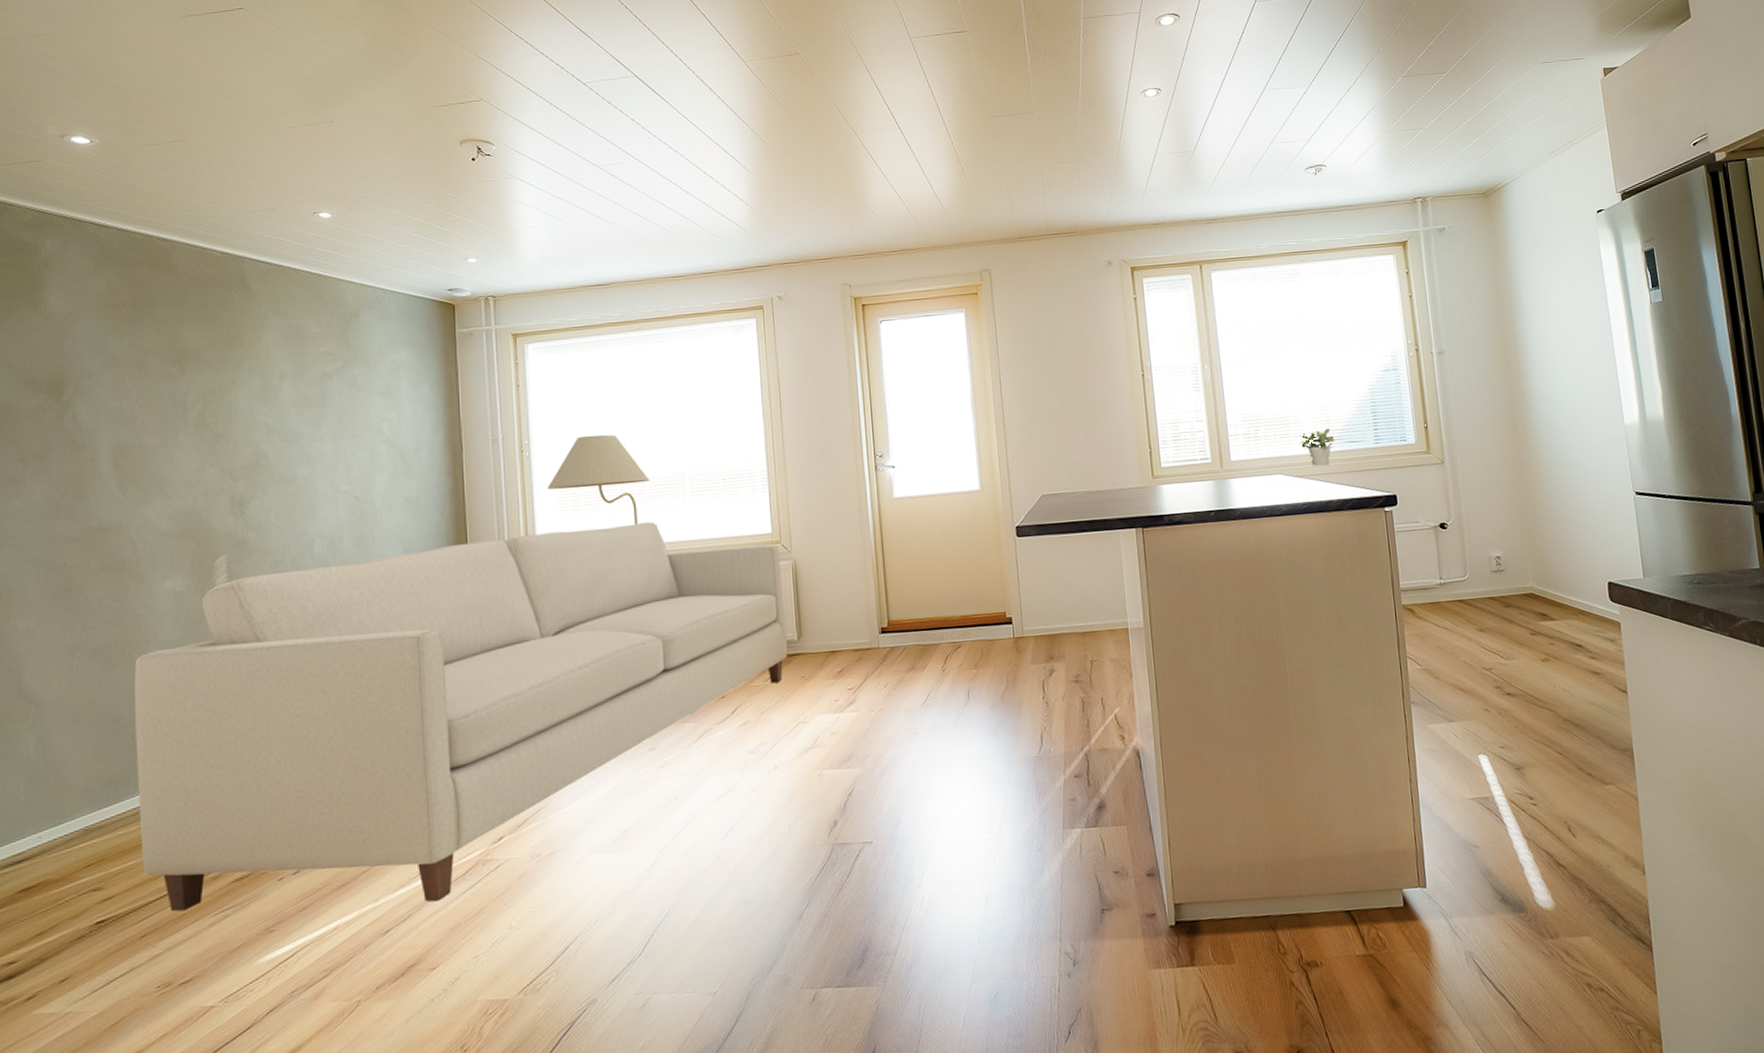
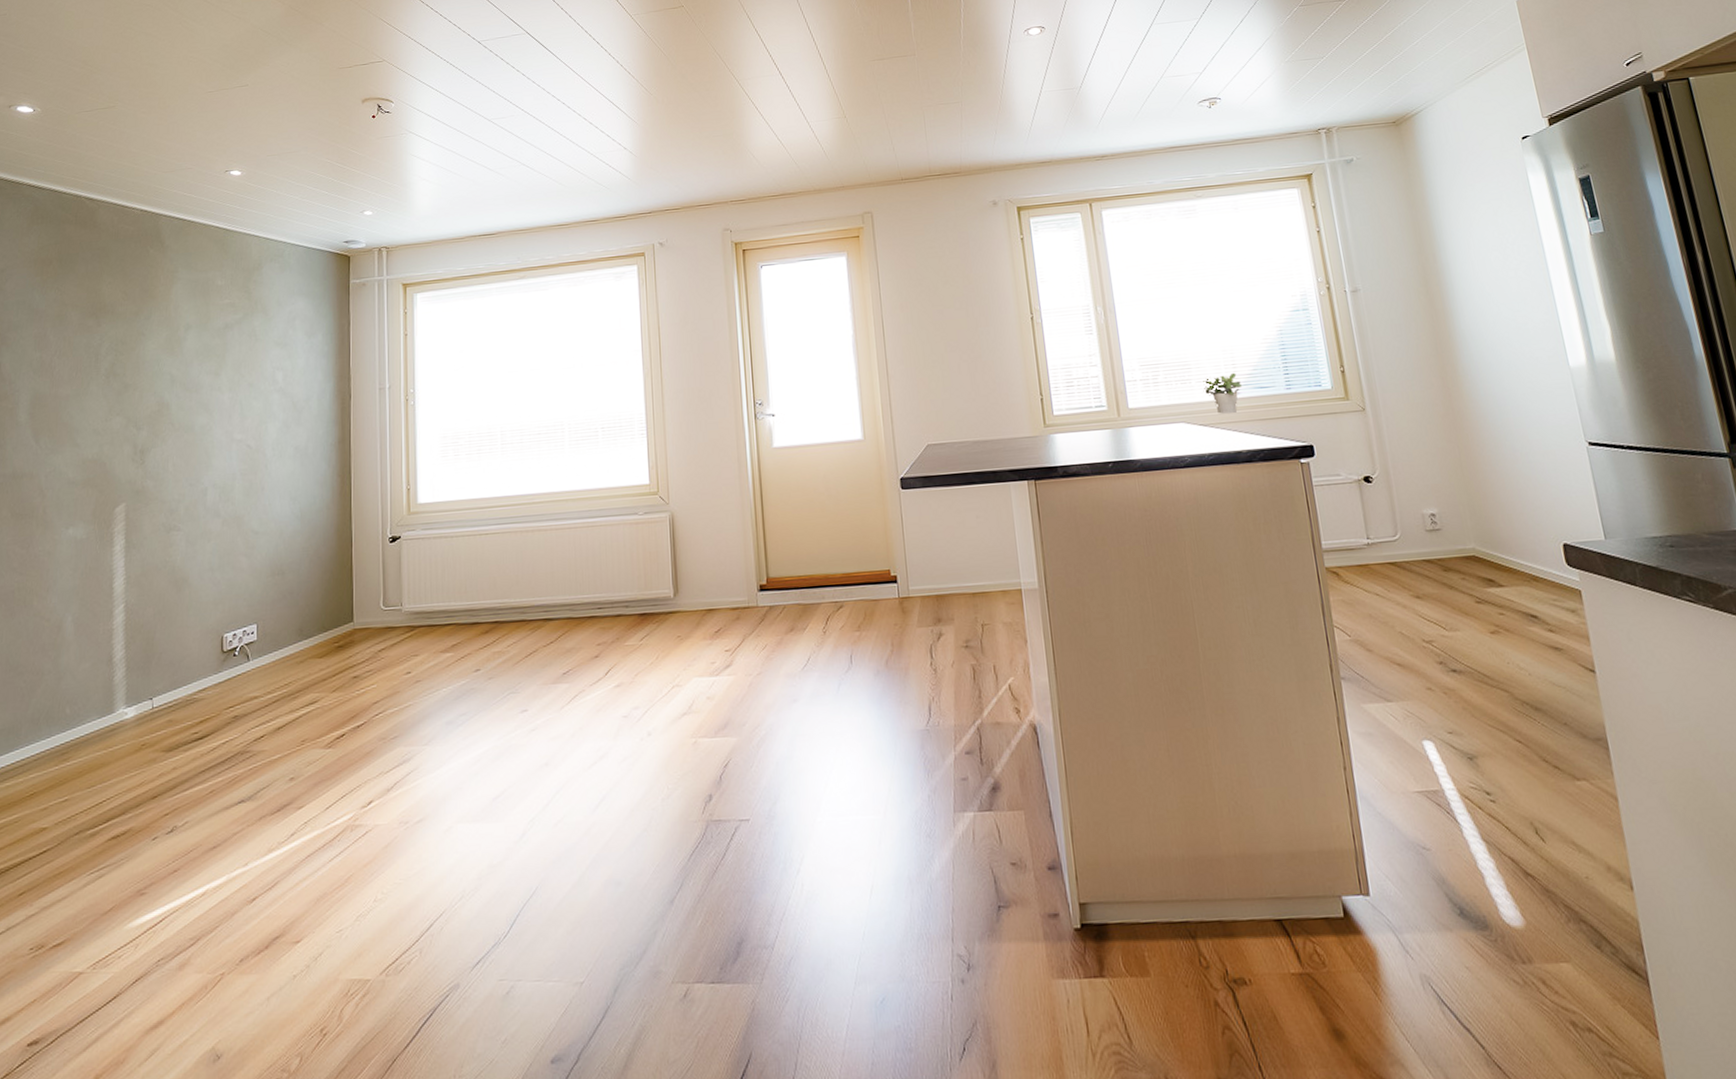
sofa: present [134,522,788,912] -> none [26,472,663,869]
floor lamp: present [547,434,649,525] -> none [430,383,529,475]

